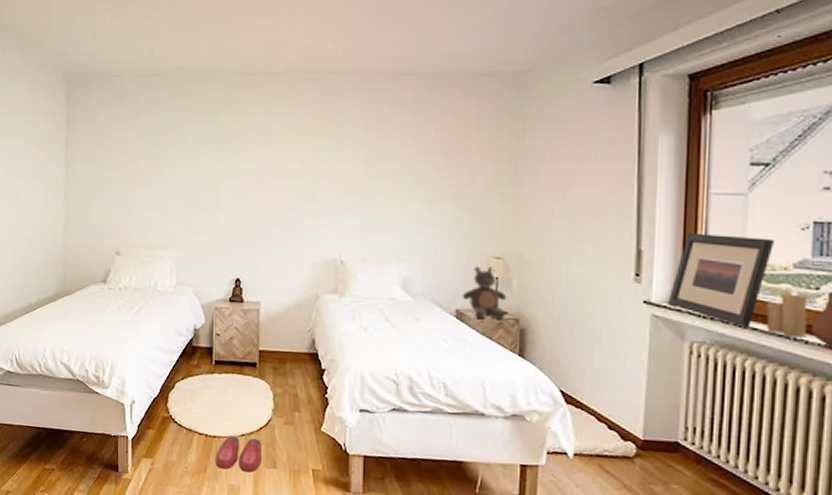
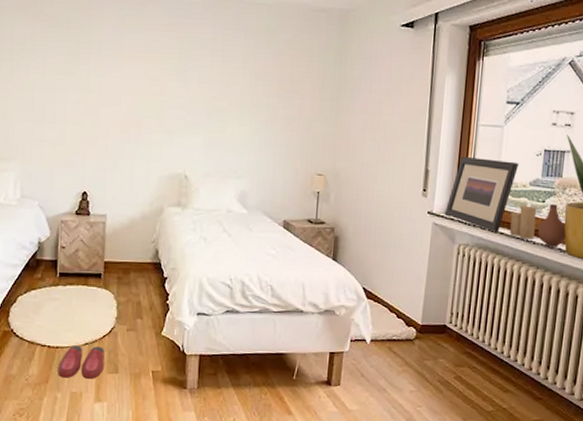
teddy bear: present [462,266,507,320] -> none [289,182,326,229]

